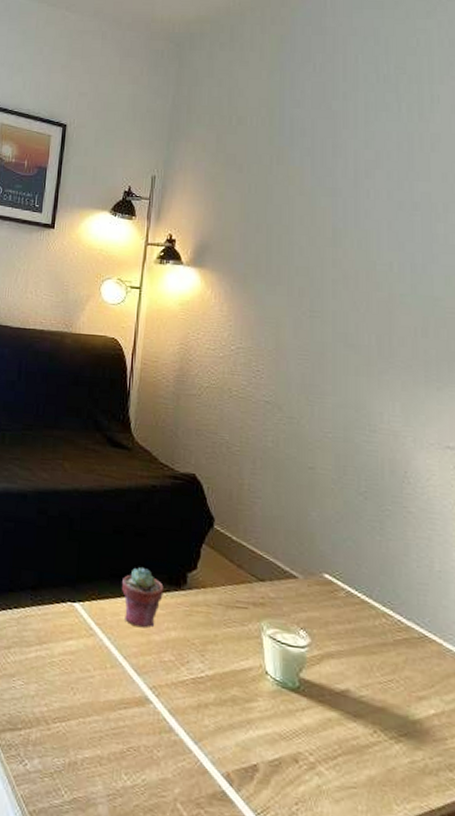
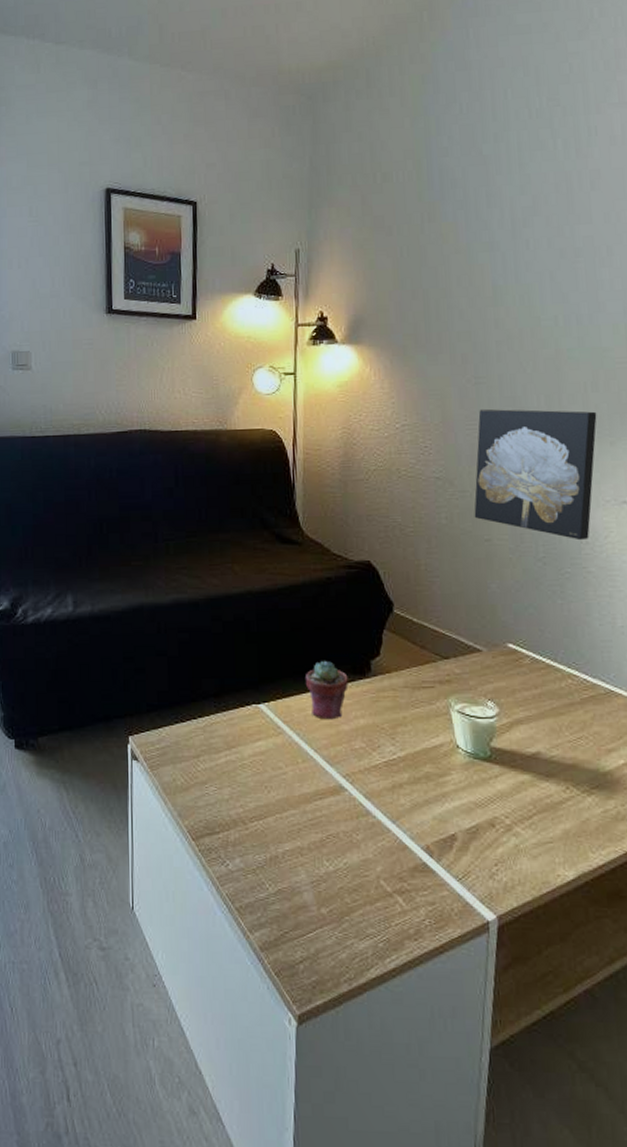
wall art: none [300,341,425,480] -> present [474,408,597,541]

